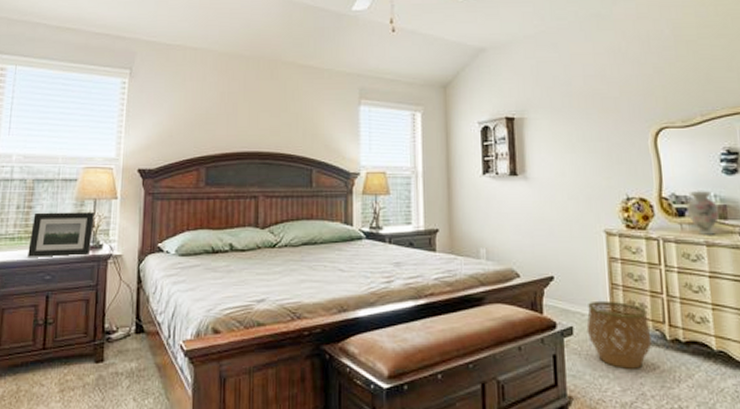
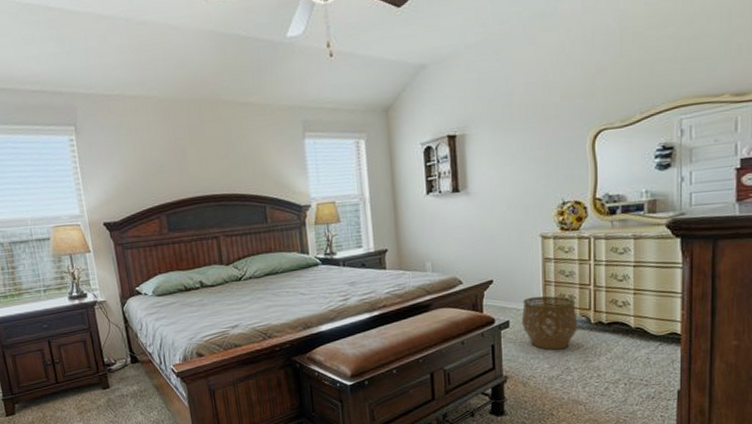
picture frame: present [28,212,96,257] -> none [18,266,78,311]
vase: present [687,191,720,235] -> none [618,188,649,230]

